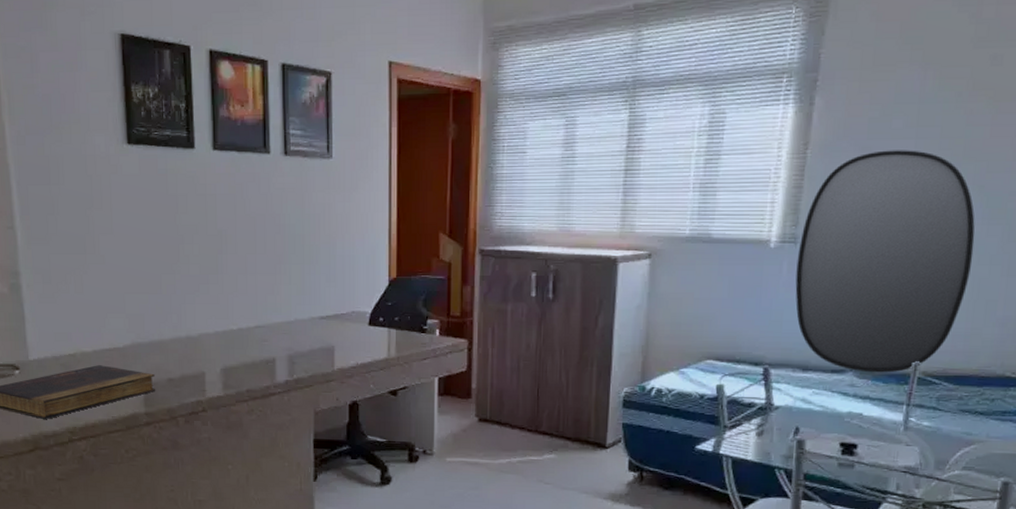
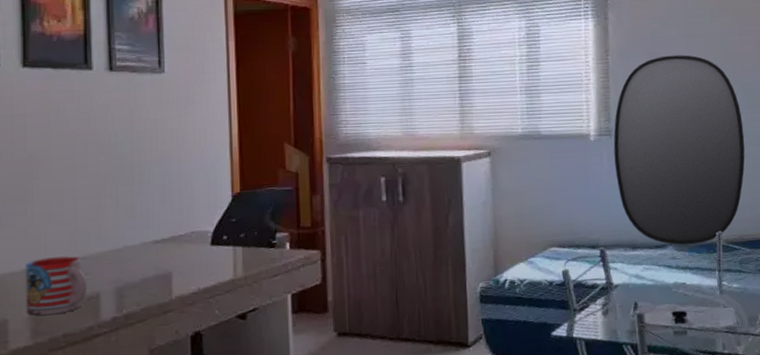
mug: none [217,323,266,373] -> present [25,256,87,316]

